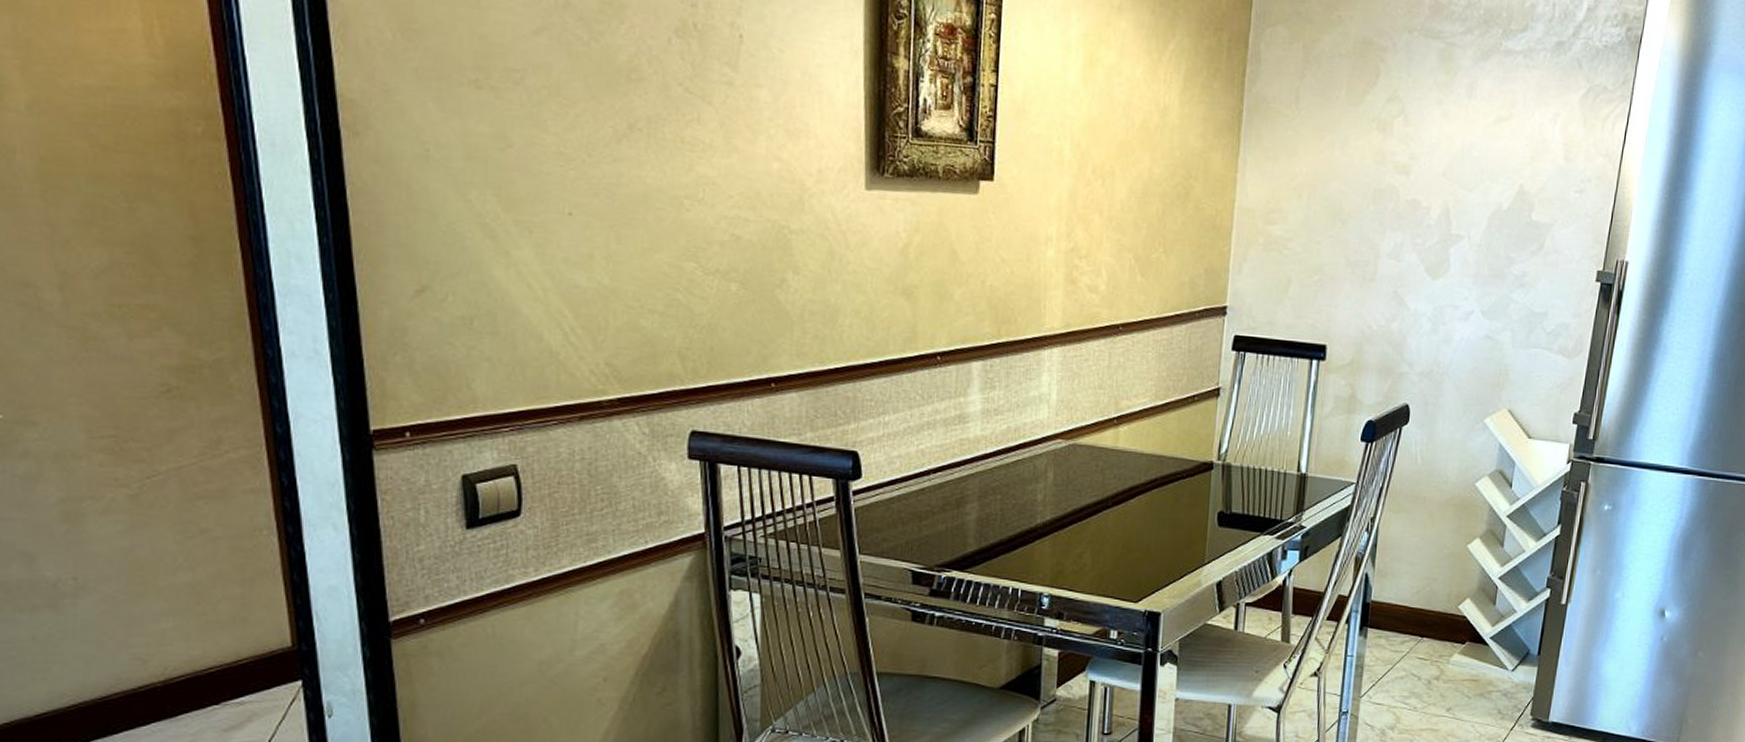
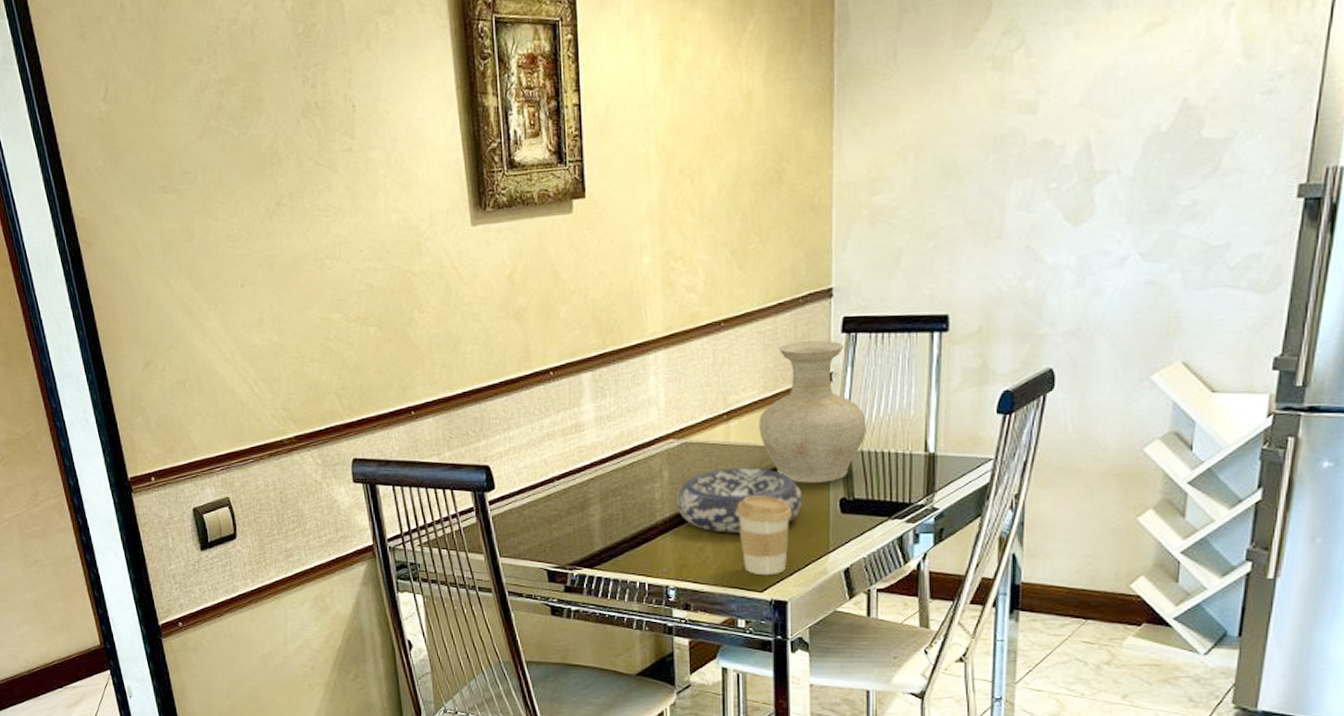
decorative bowl: none [1058,473,1184,541] -> present [676,467,803,533]
coffee cup: none [1119,503,1173,586] -> present [737,496,792,576]
vase: none [1147,354,1248,495] -> present [759,340,867,483]

